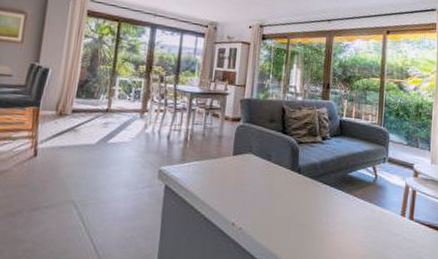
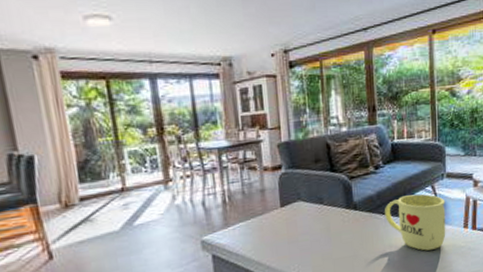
mug: none [326,170,385,231] -> present [385,193,446,251]

